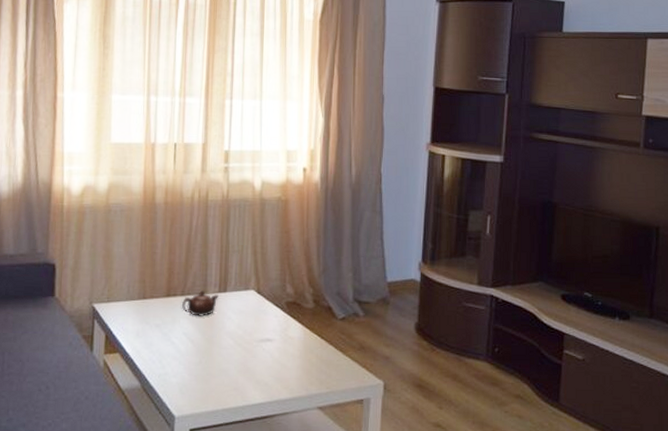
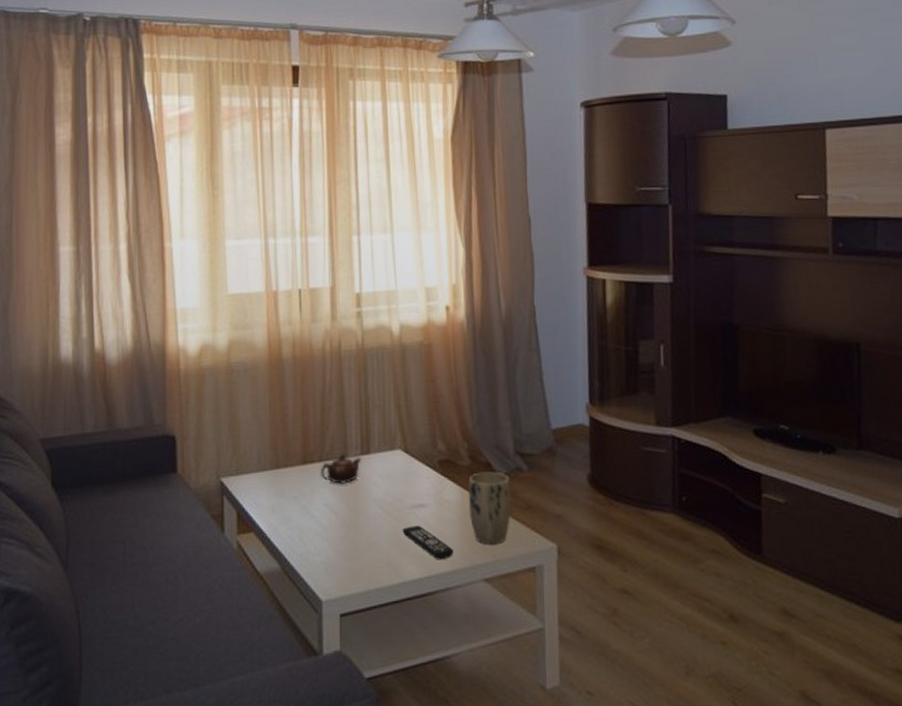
remote control: none [250,357,293,388] -> present [402,525,454,560]
plant pot: none [309,315,348,378] -> present [468,471,512,544]

